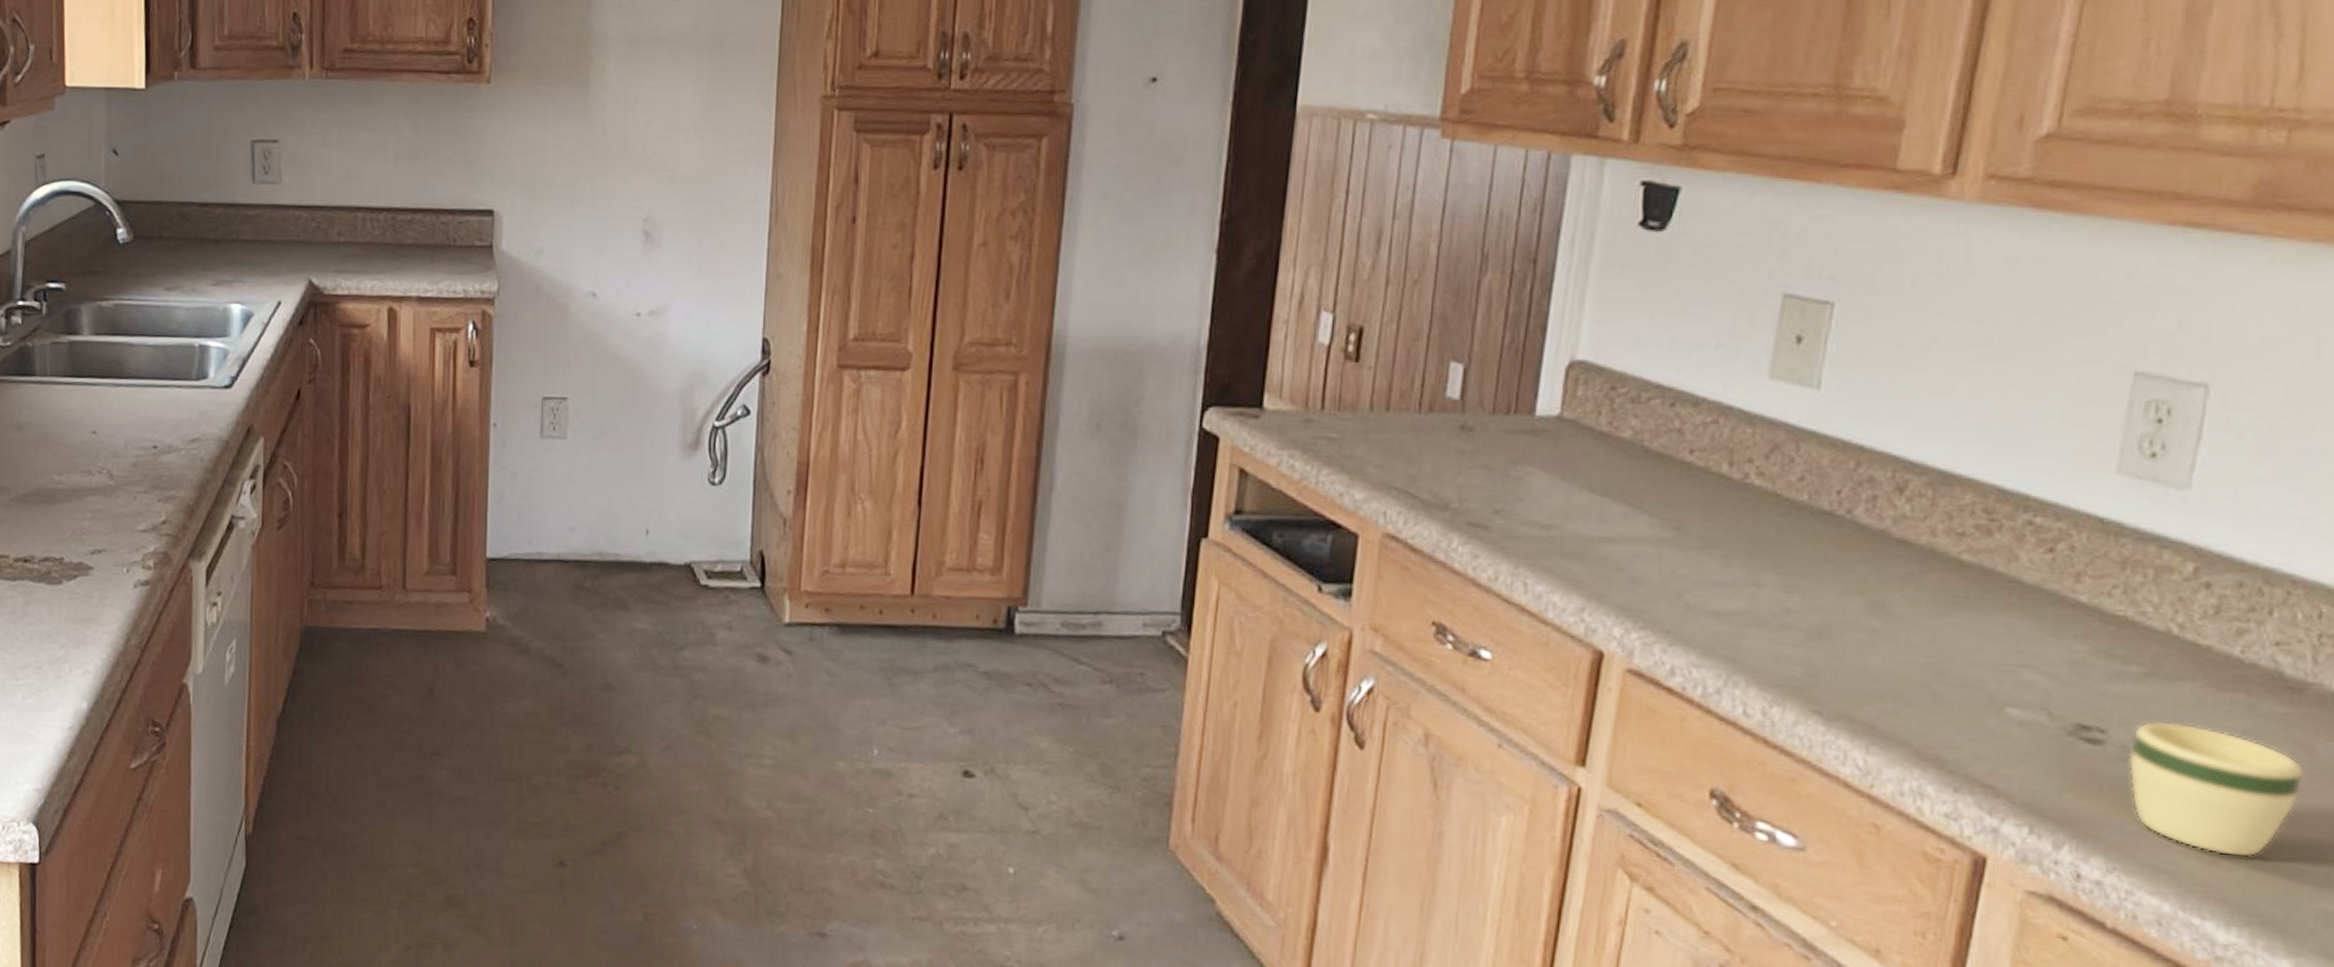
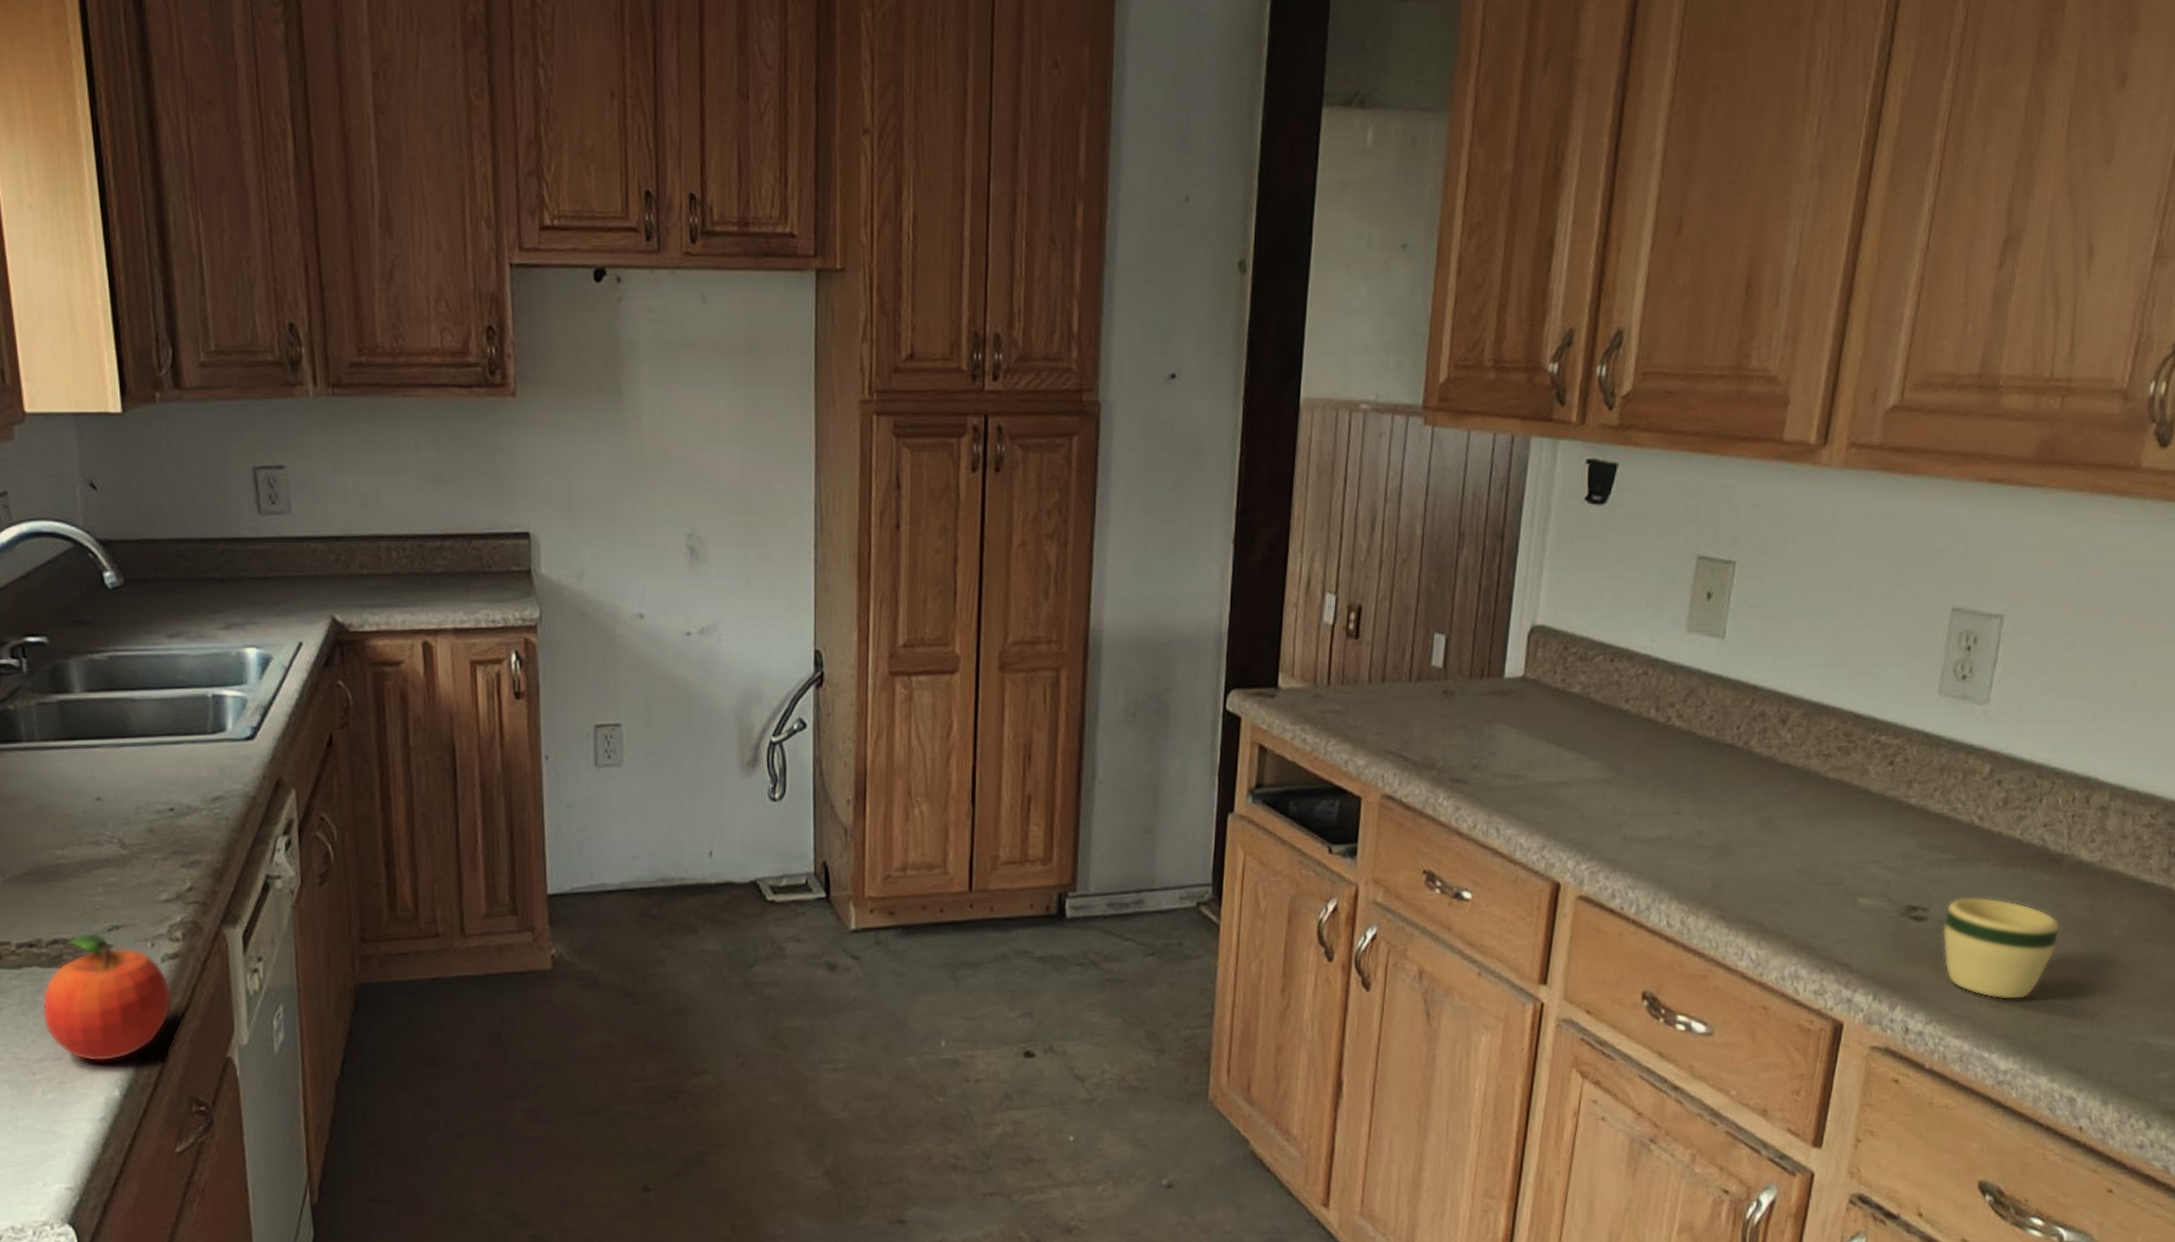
fruit: none [28,553,140,675] -> present [42,932,172,1062]

